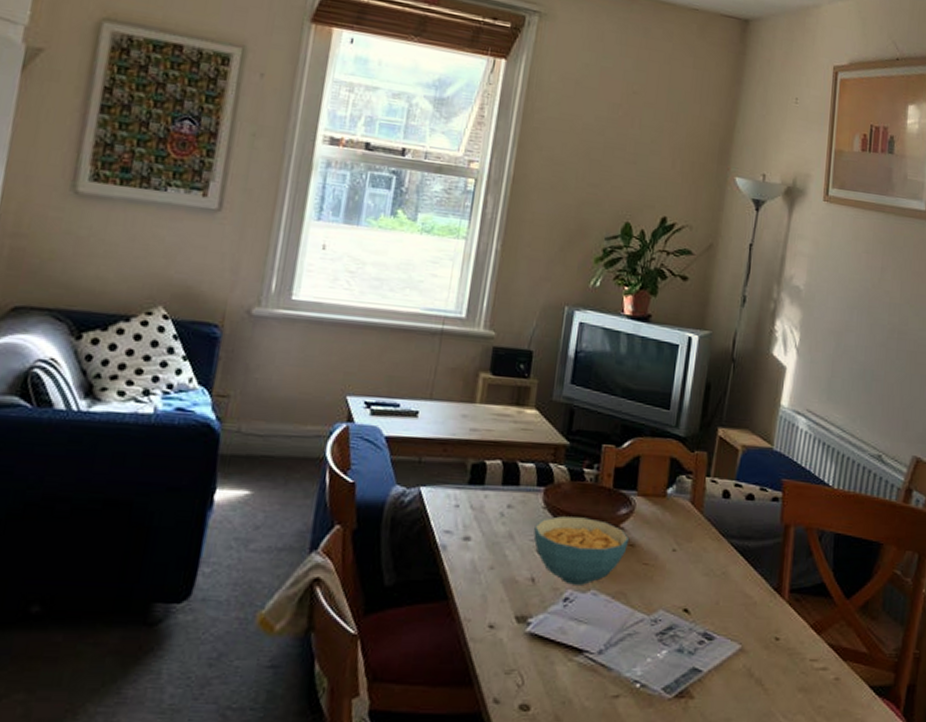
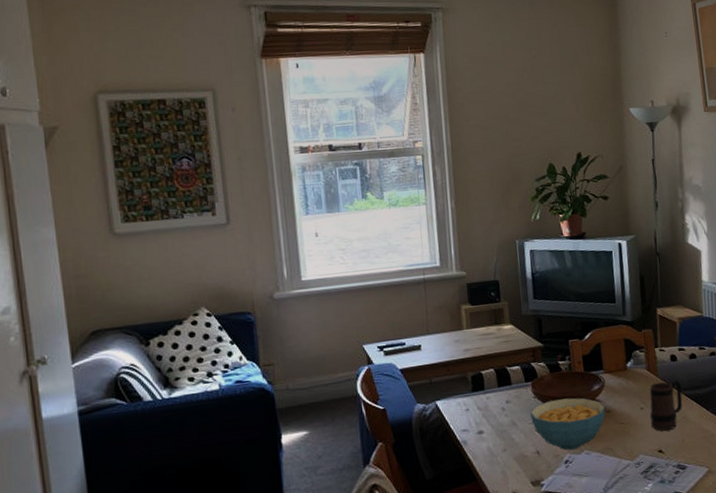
mug: none [682,521,729,585] -> present [650,379,683,431]

